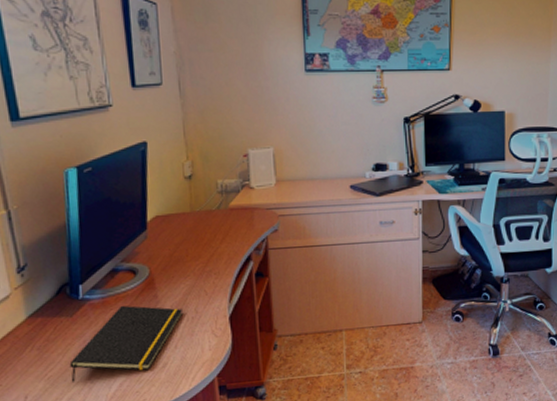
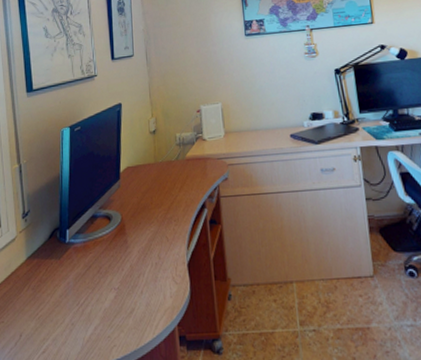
notepad: present [69,305,182,382] -> none [56,249,148,323]

